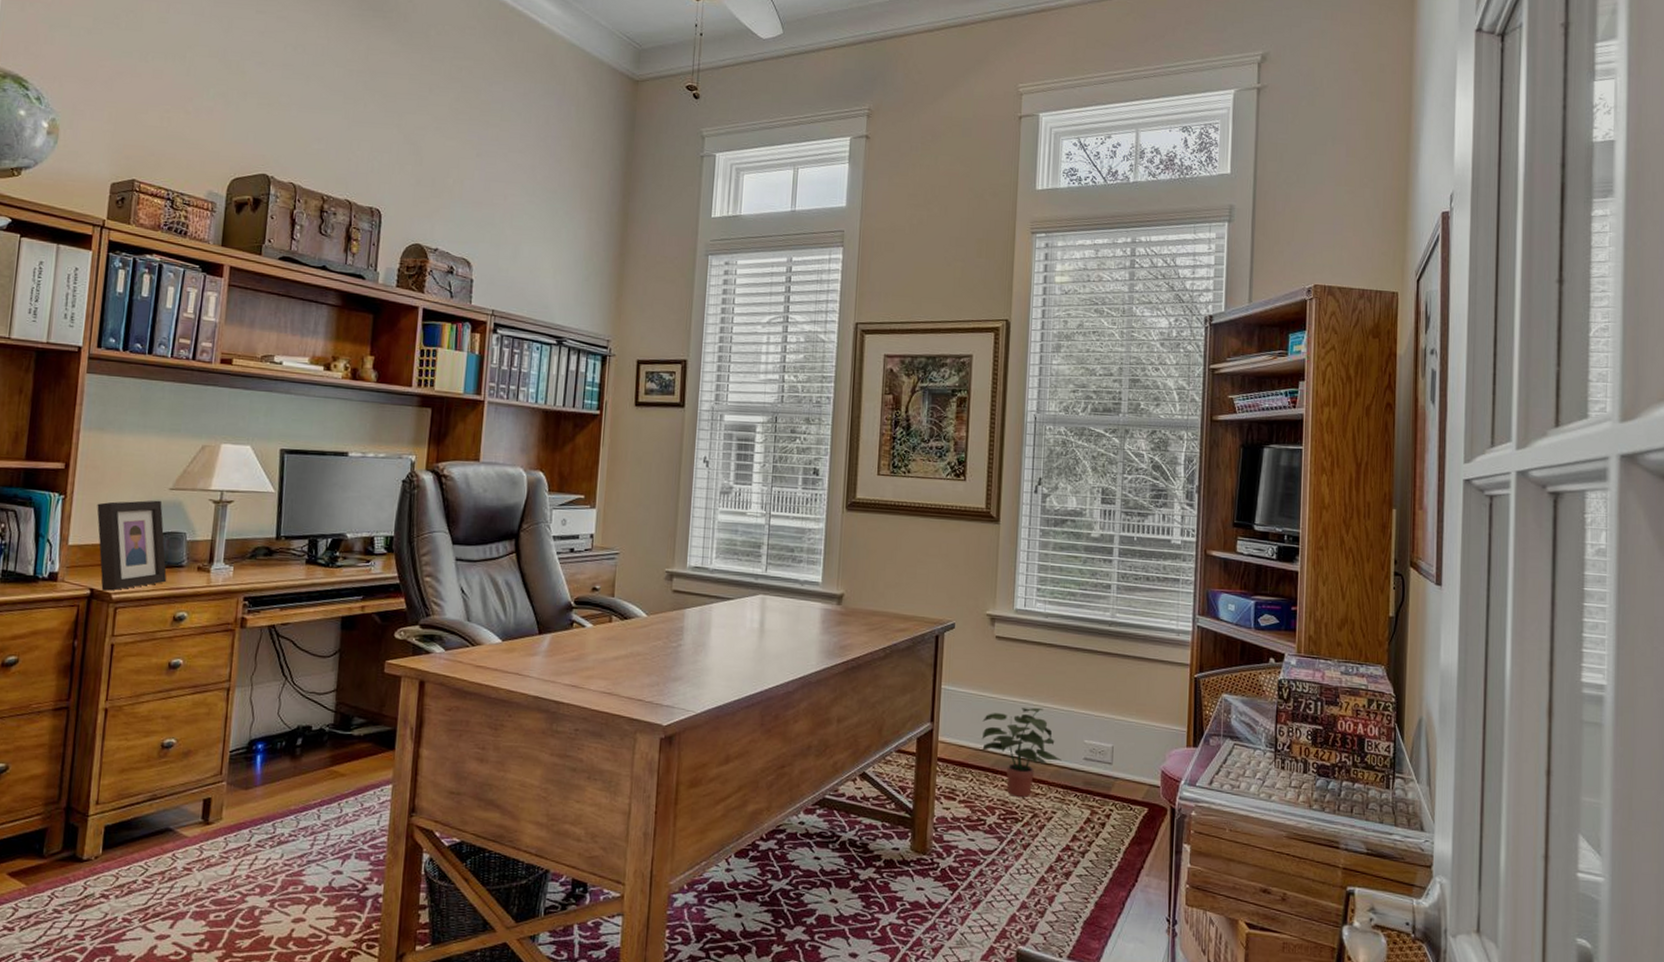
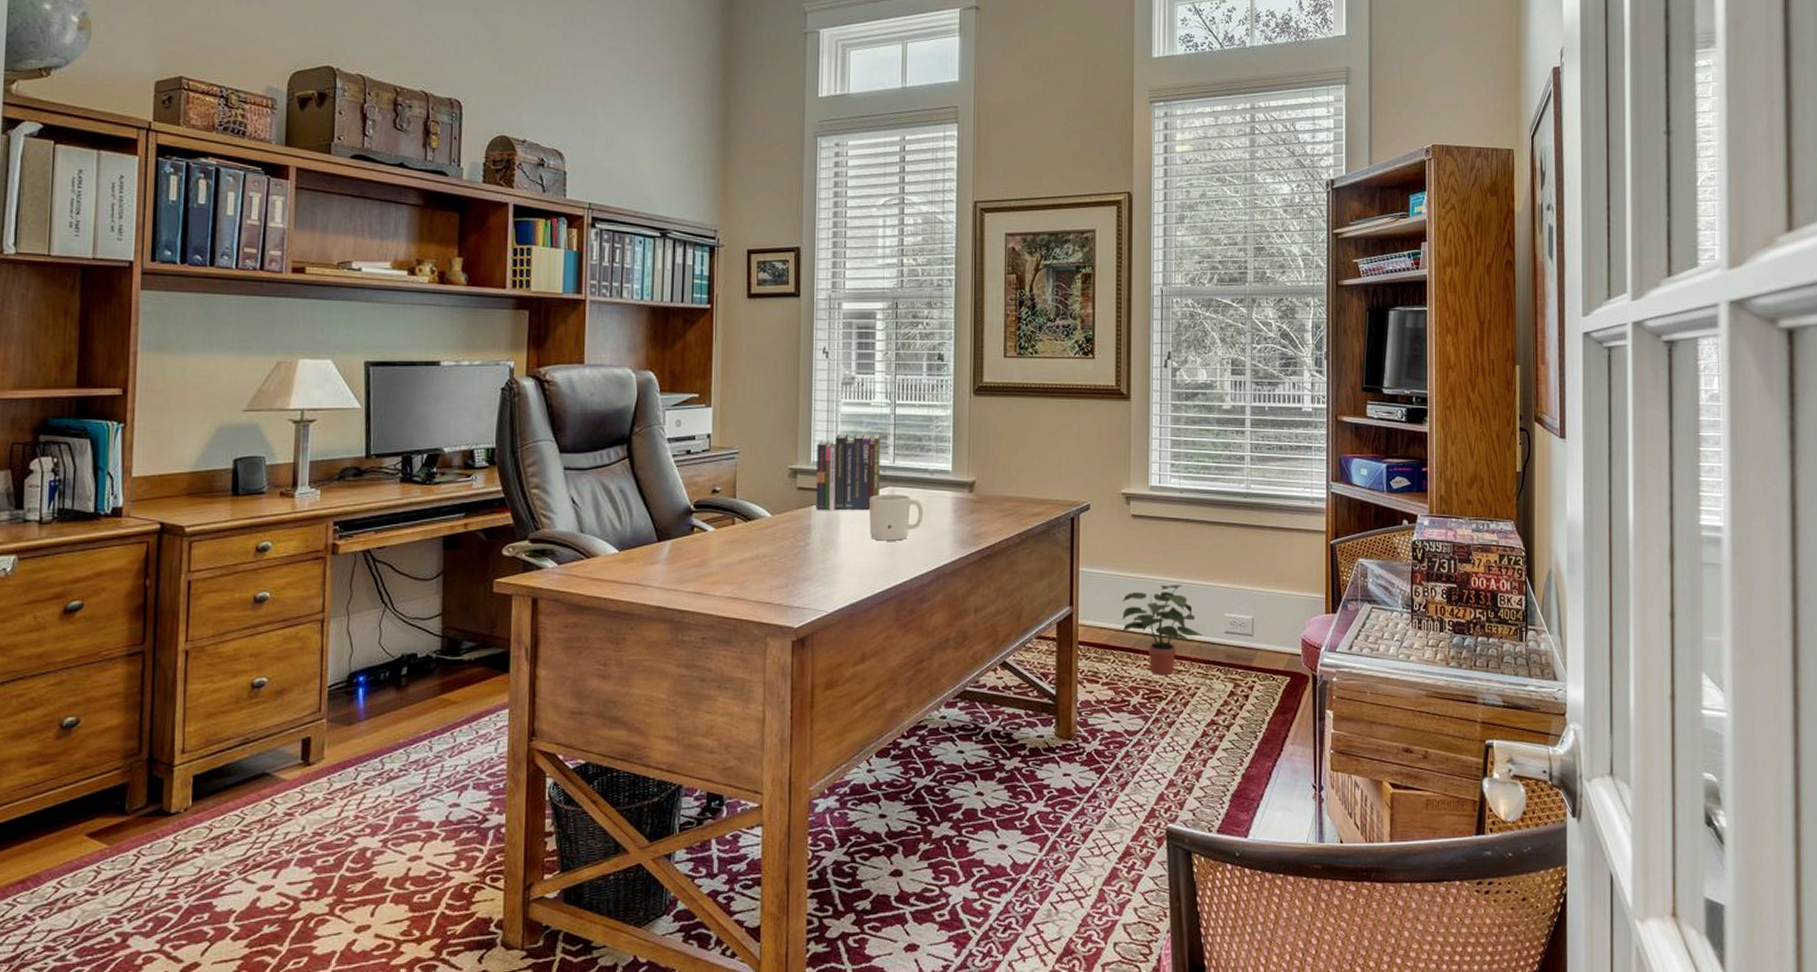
picture frame: present [96,500,167,591] -> none [162,423,247,524]
books: none [689,540,754,617] -> present [816,433,880,511]
mug: none [739,601,793,648] -> present [868,494,924,541]

